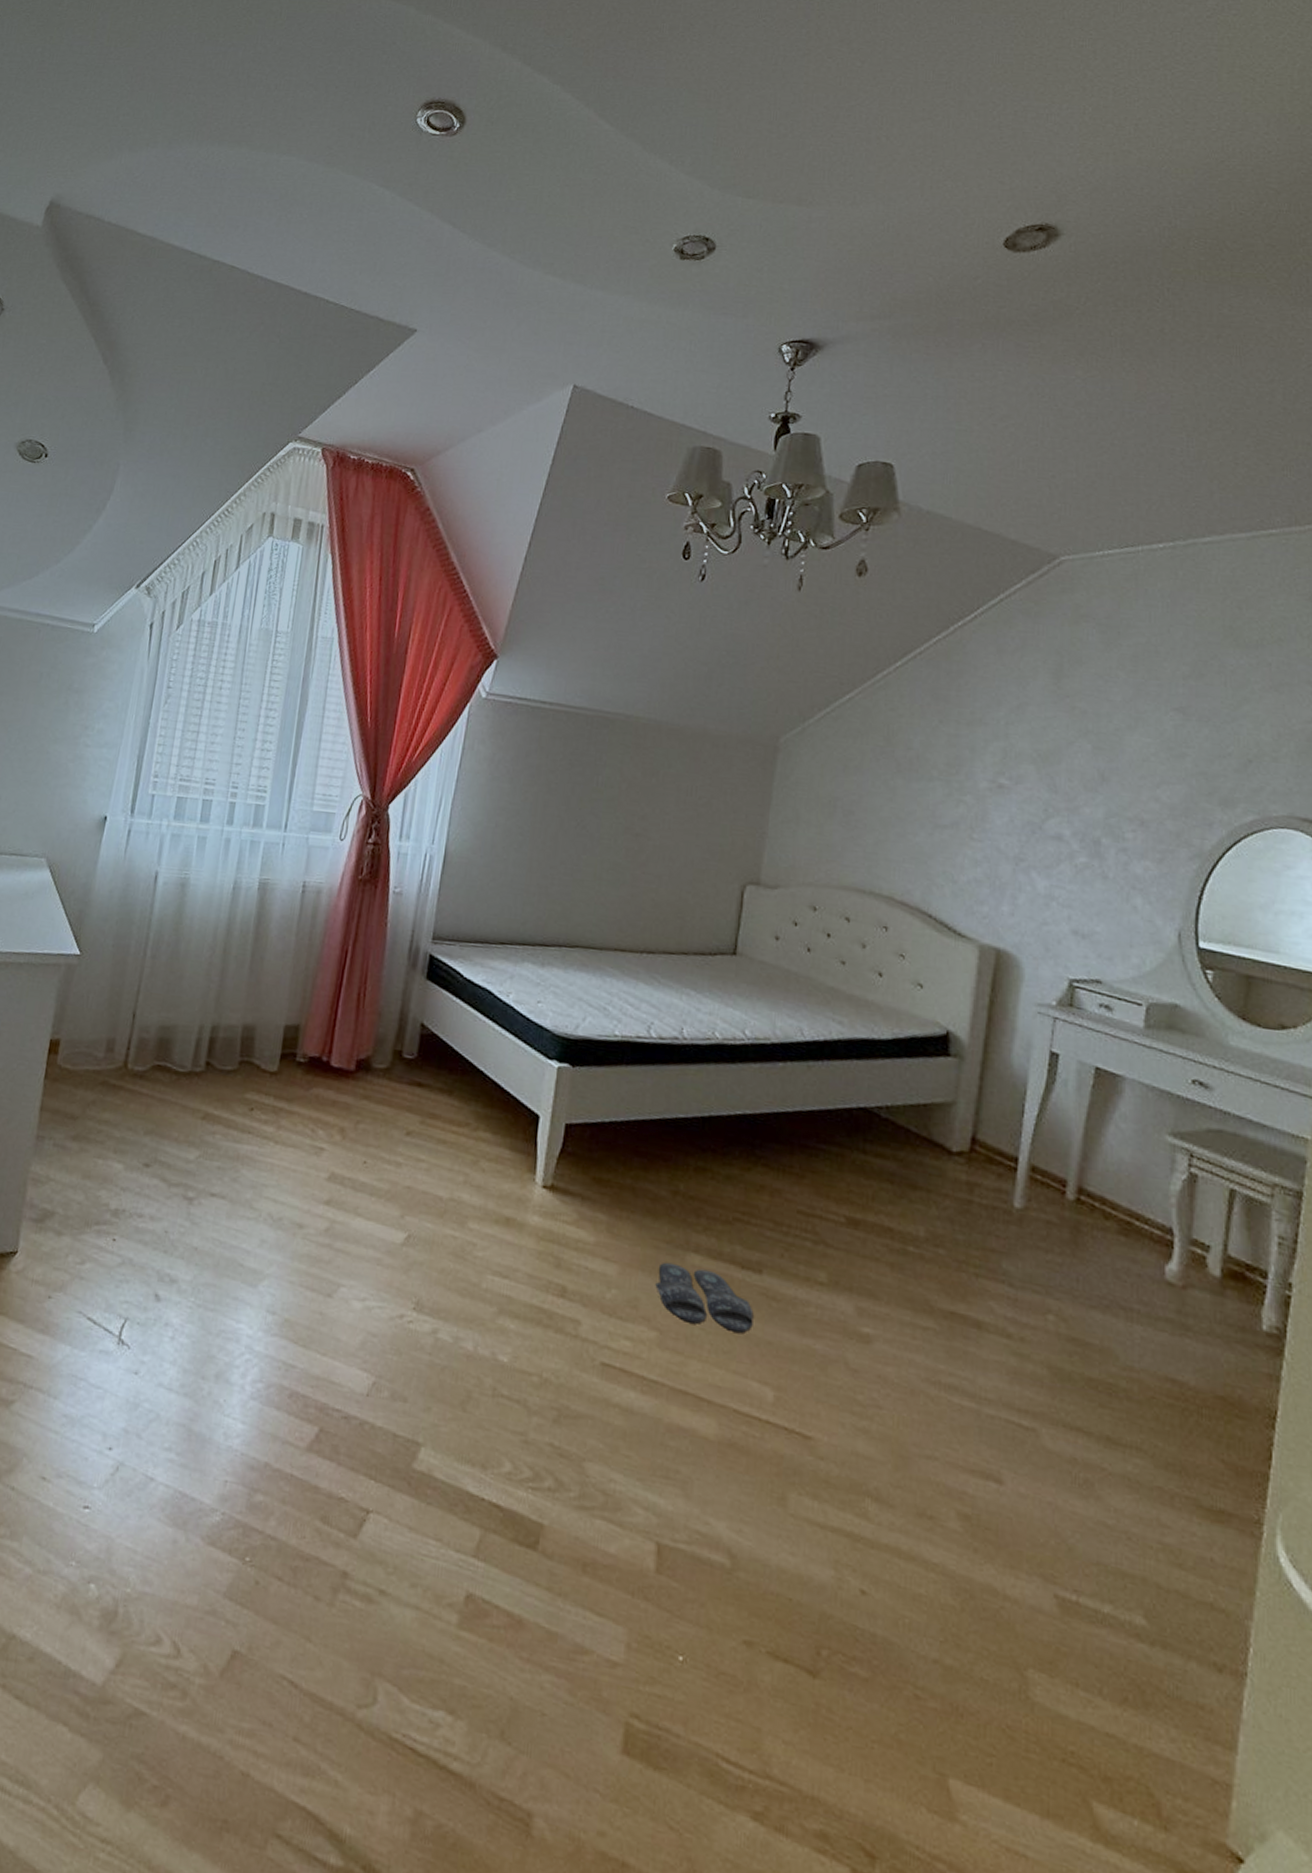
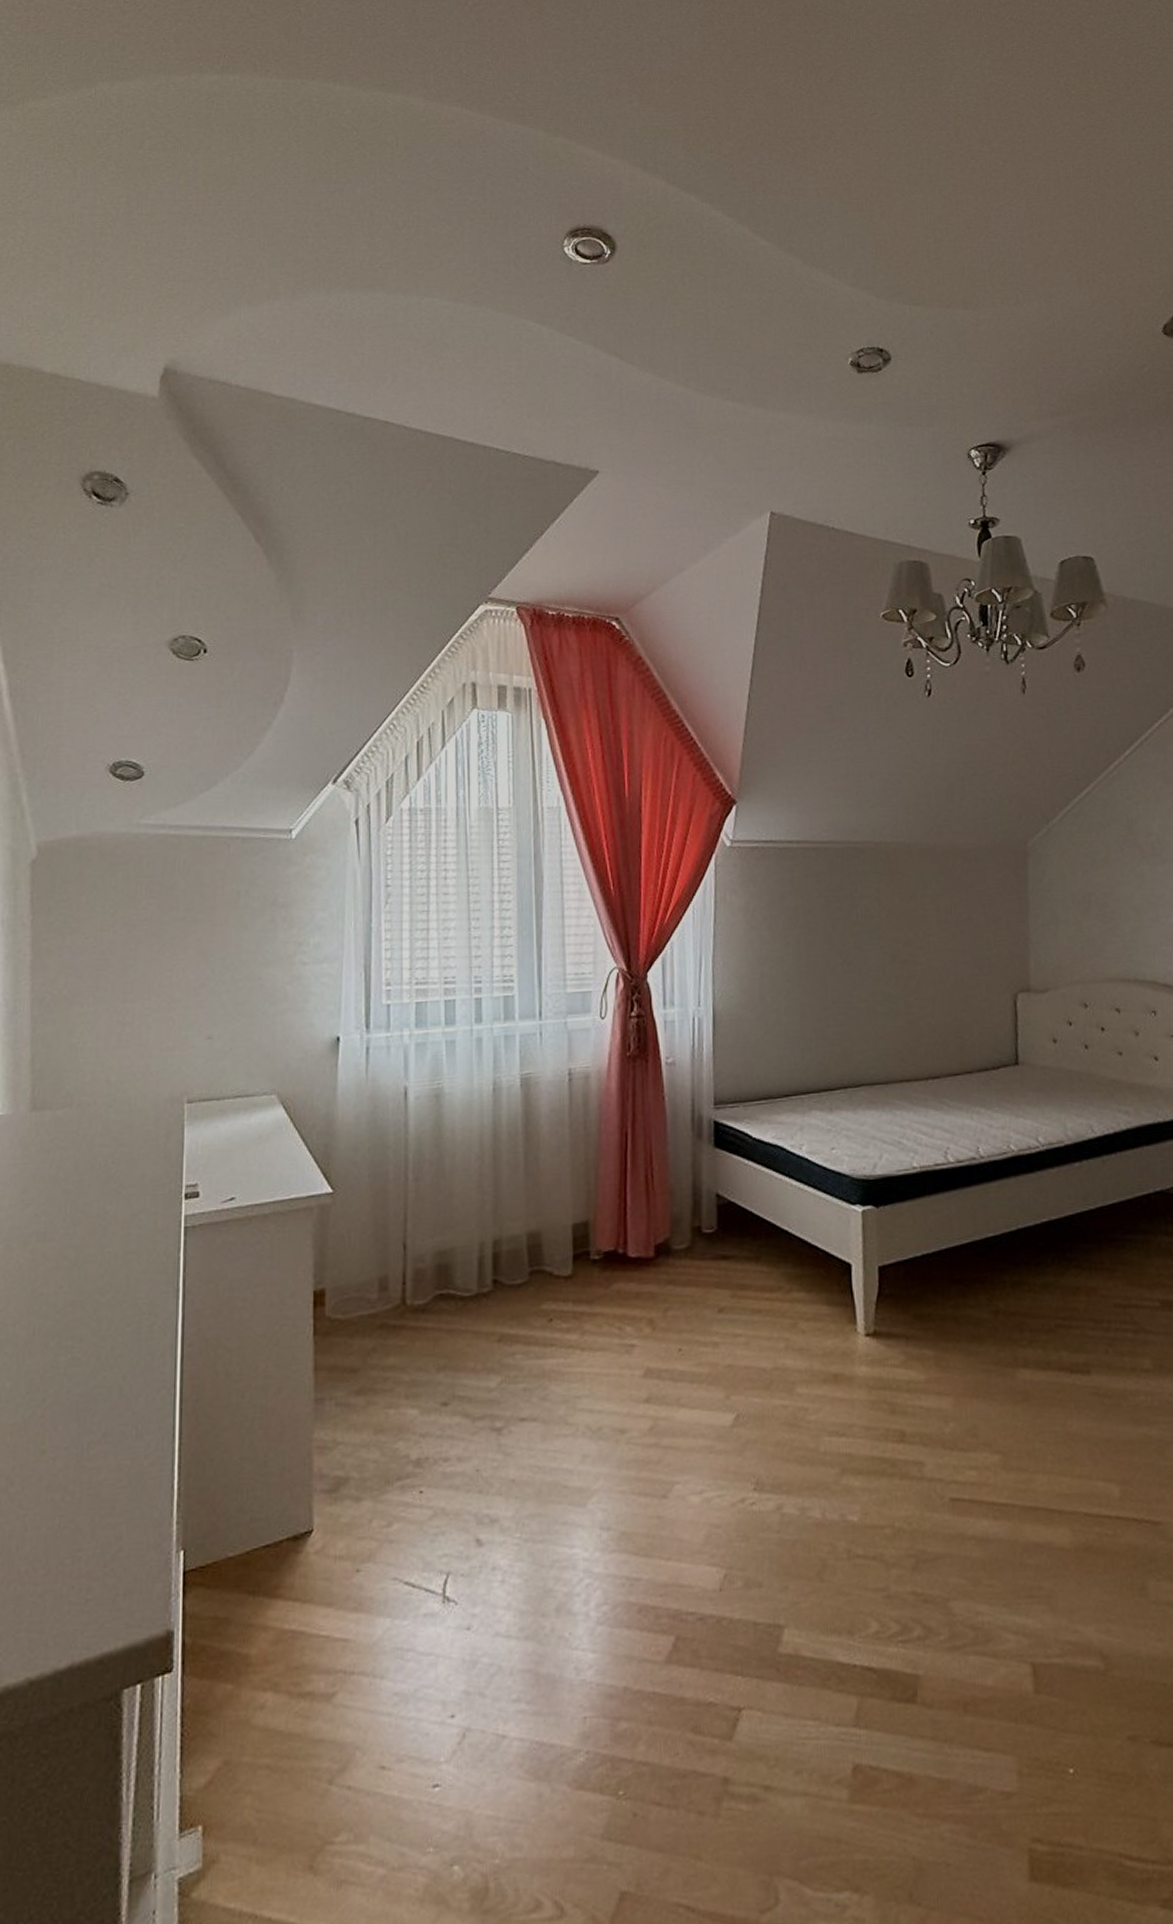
slippers: present [655,1262,754,1334] -> none [991,1382,1090,1439]

